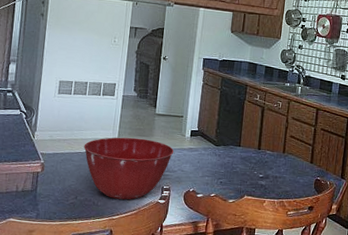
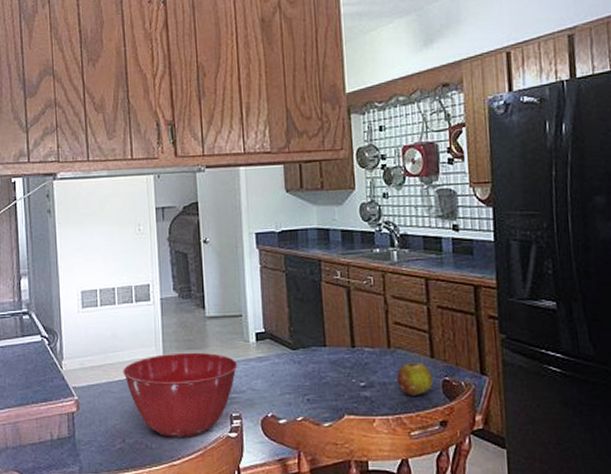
fruit: none [285,164,309,188] -> present [397,361,433,396]

